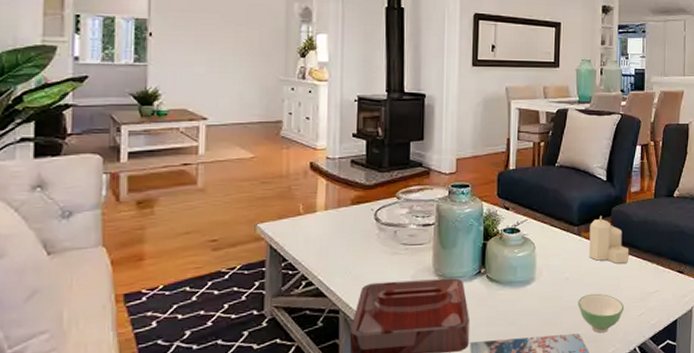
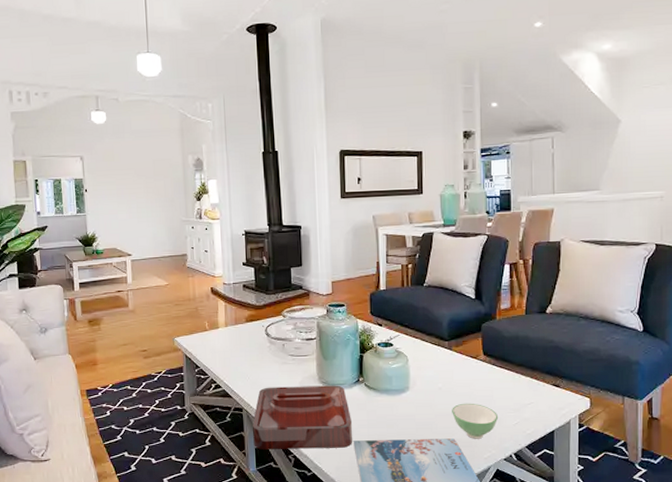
candle: present [589,215,629,264] -> none [460,331,502,376]

